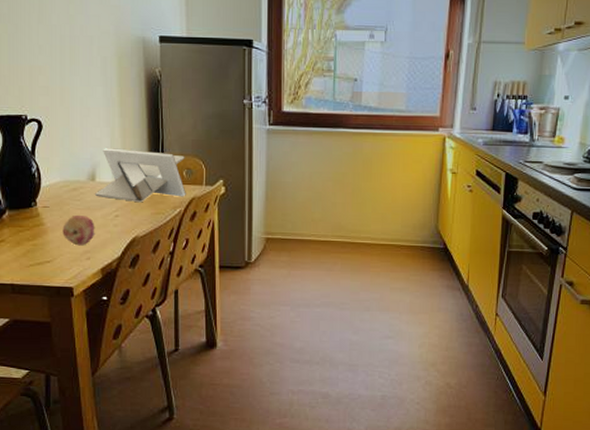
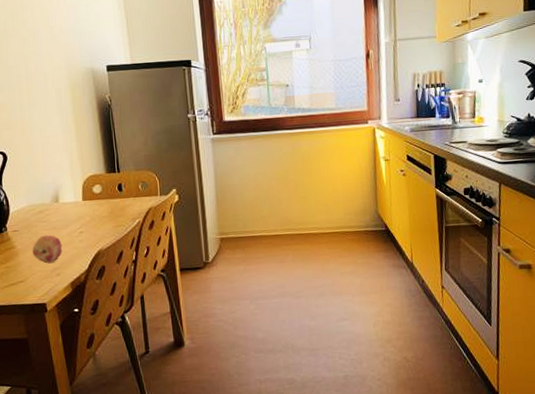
architectural model: present [95,148,186,203] -> none [60,169,143,218]

